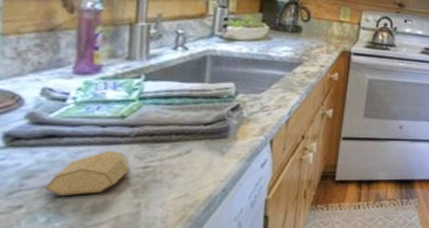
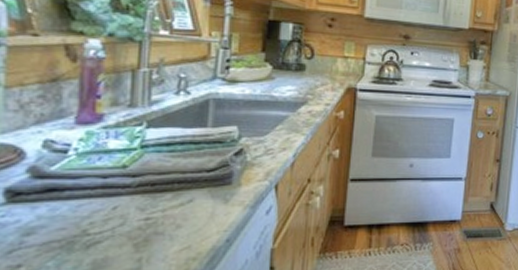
soap bar: present [45,150,130,195] -> none [44,202,131,252]

